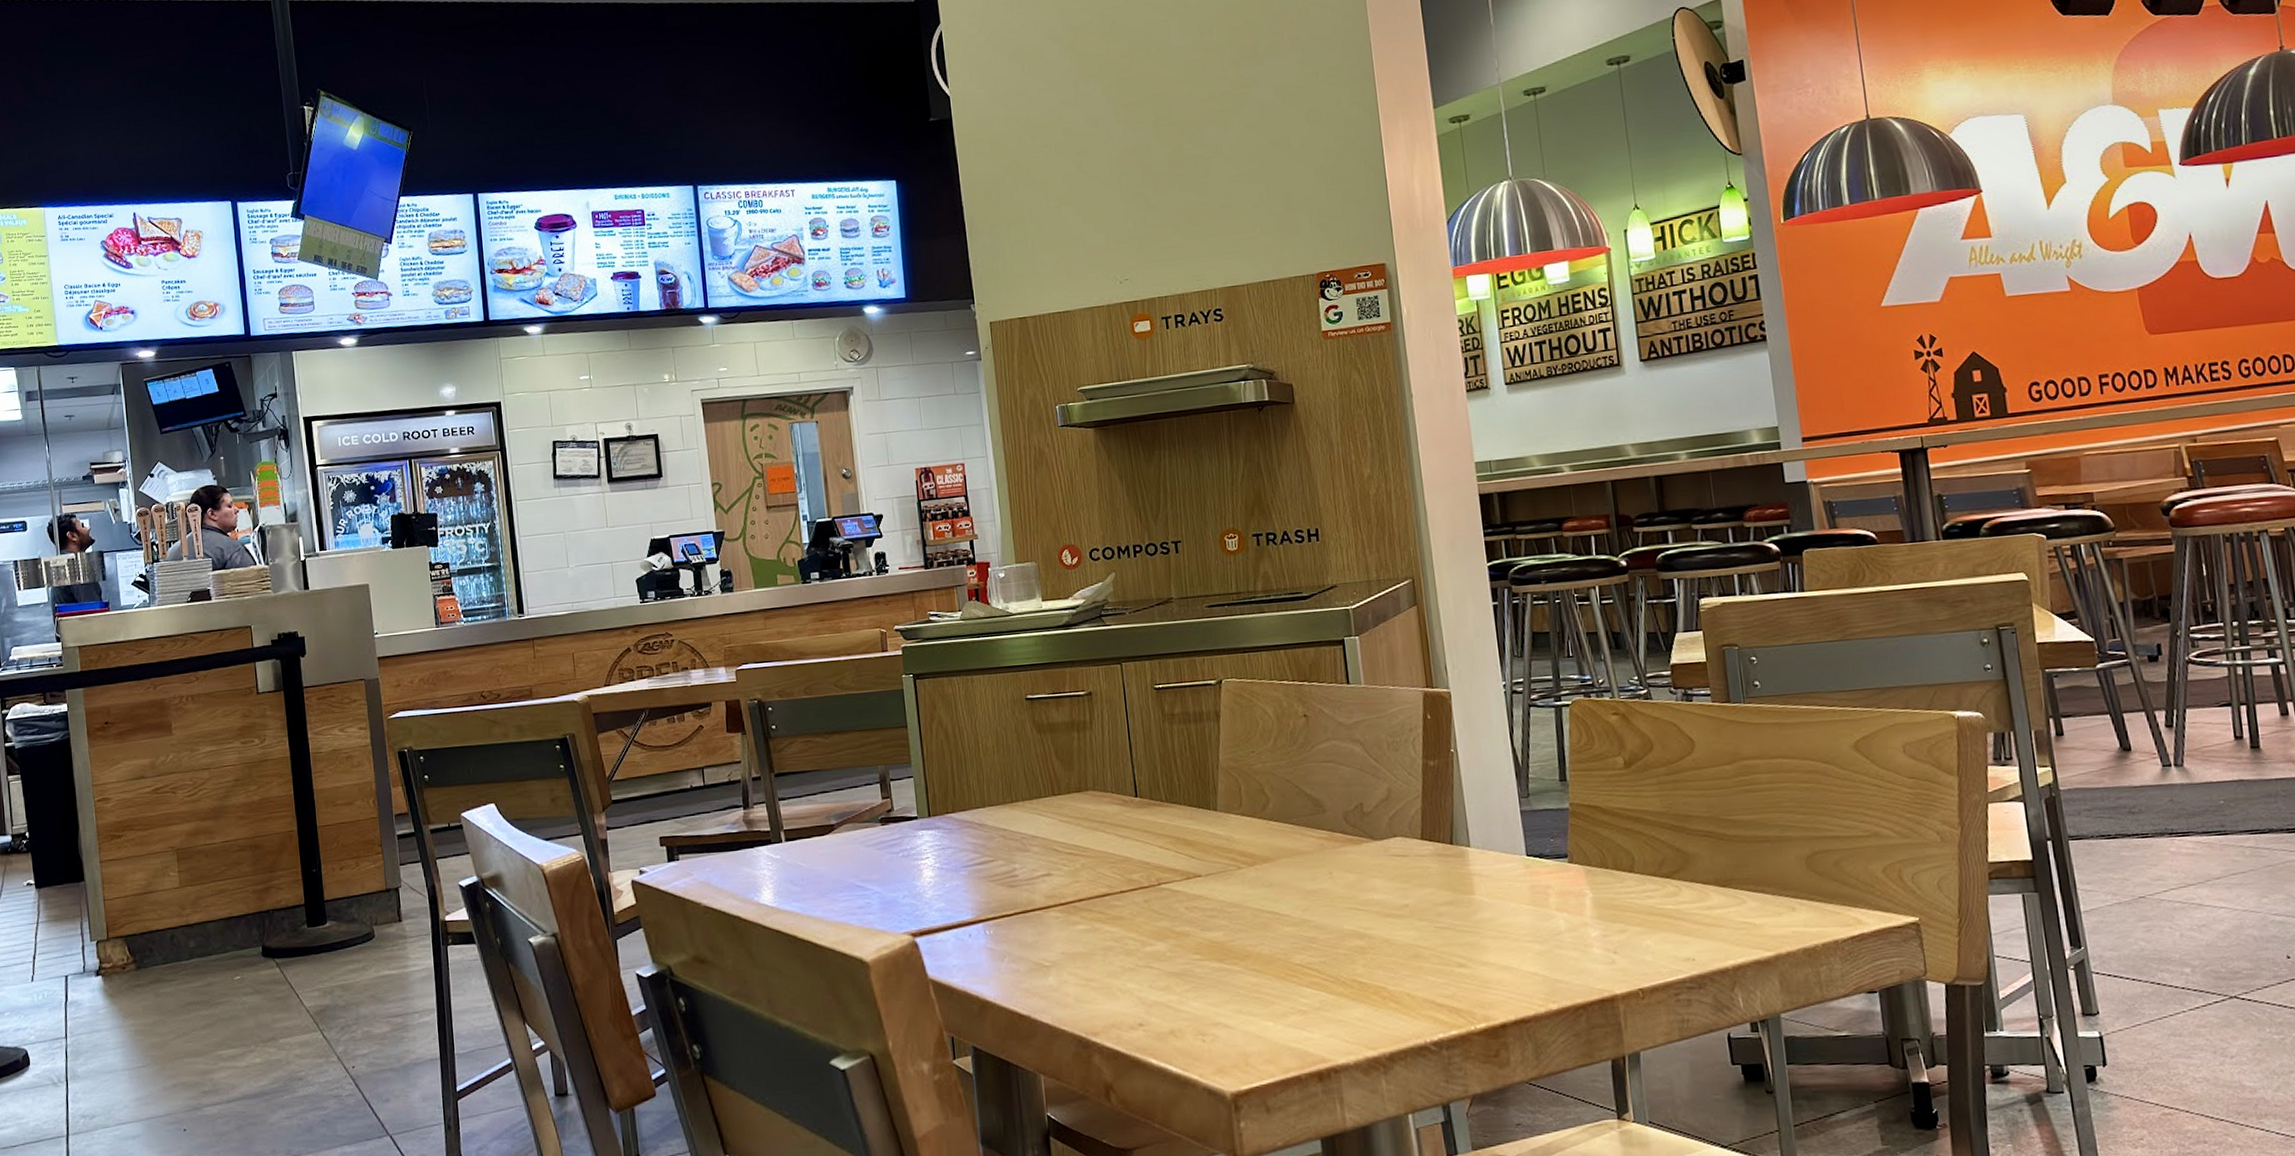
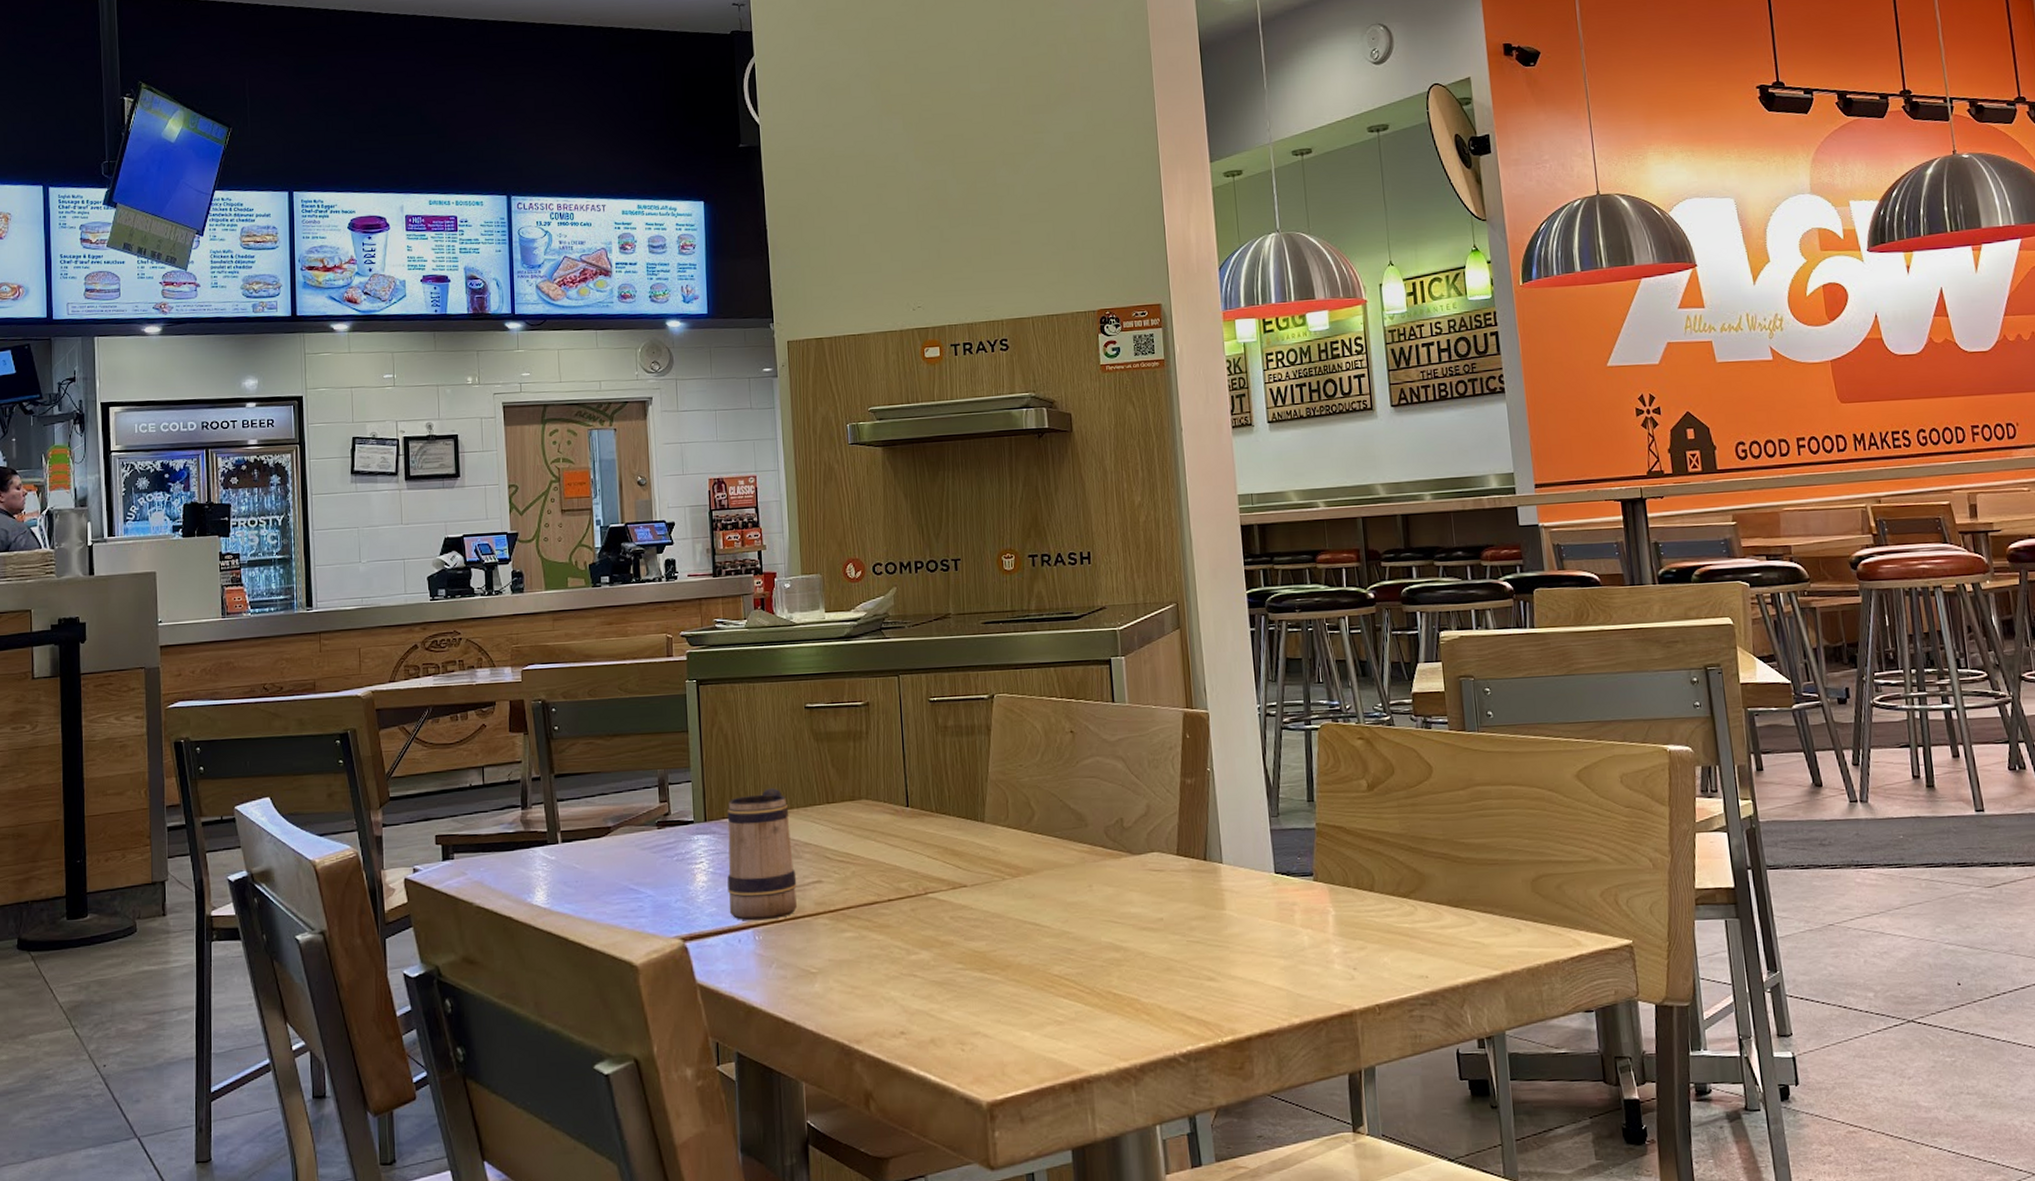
beer mug: none [951,781,1027,916] -> present [727,788,797,921]

